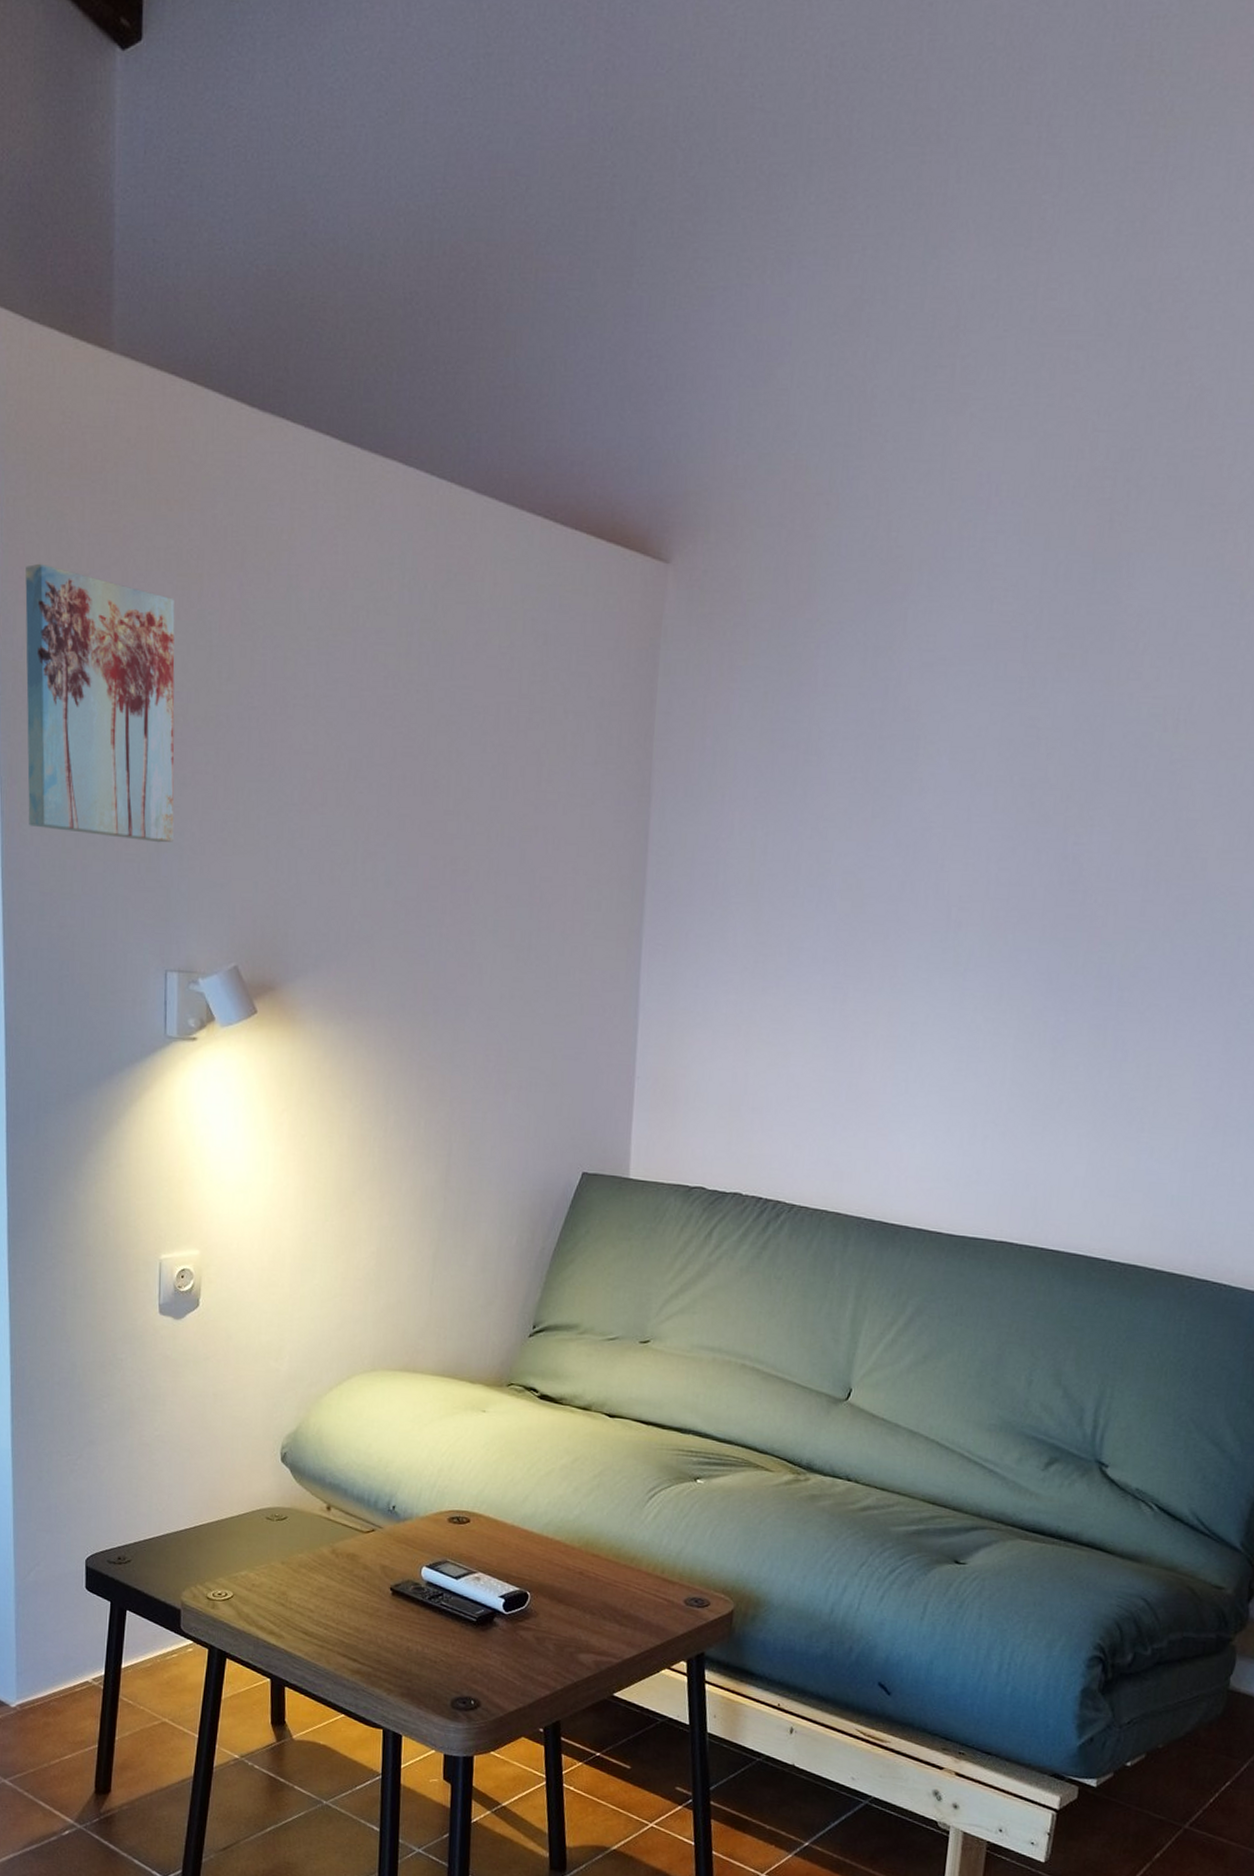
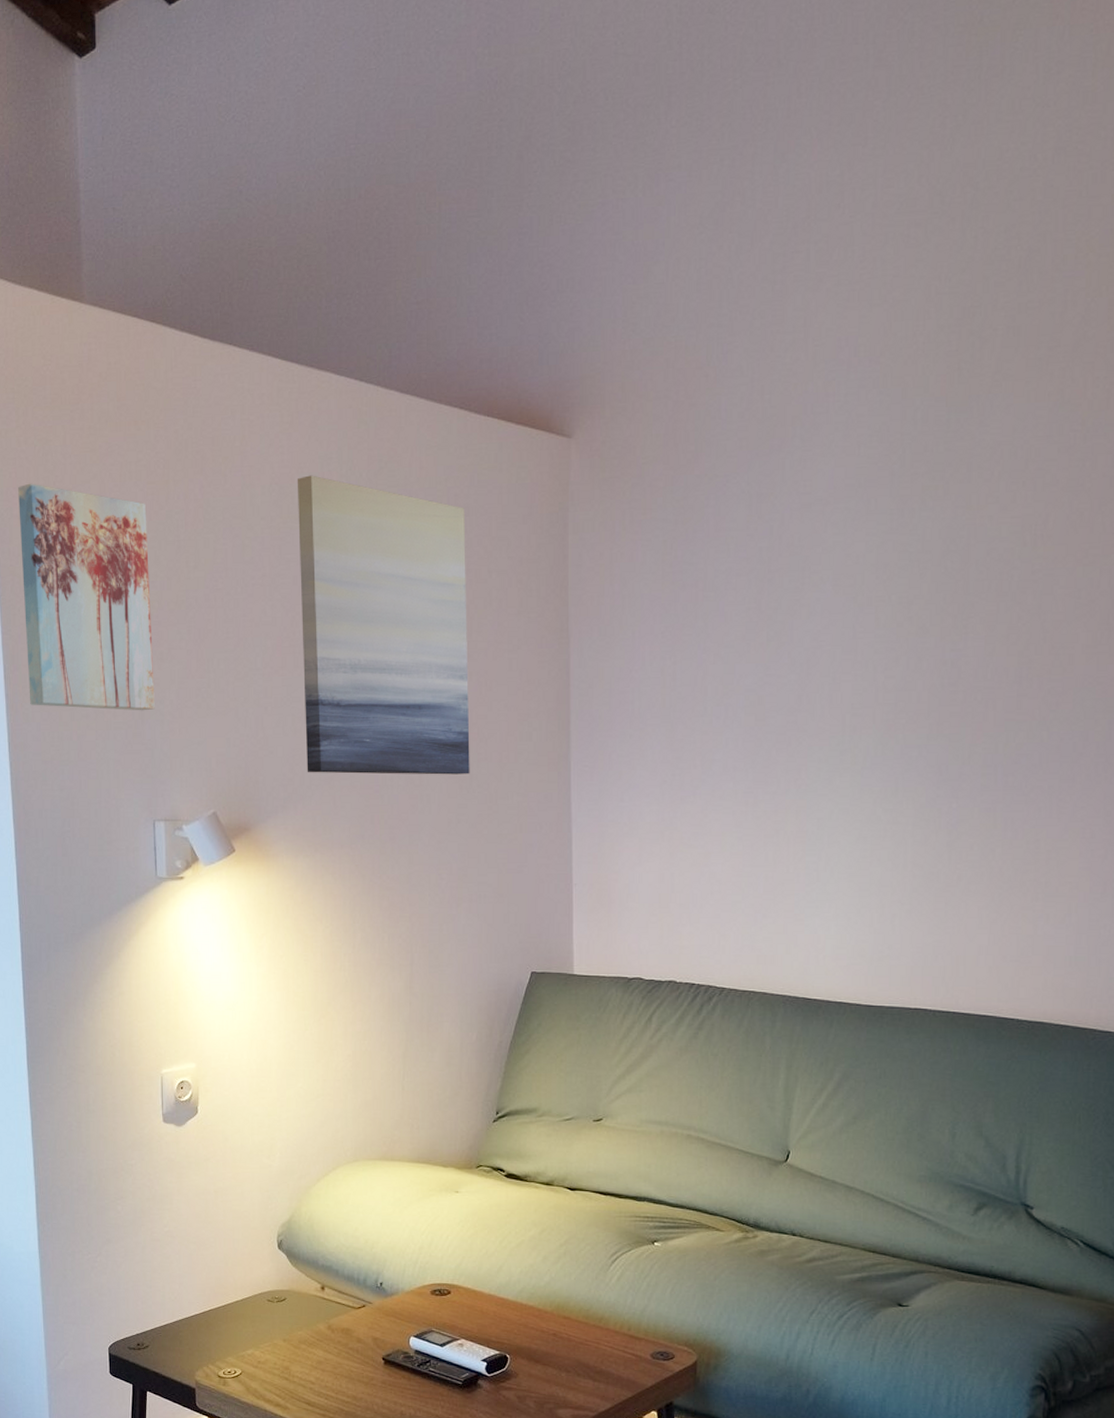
wall art: none [344,581,542,944] -> present [297,475,470,775]

